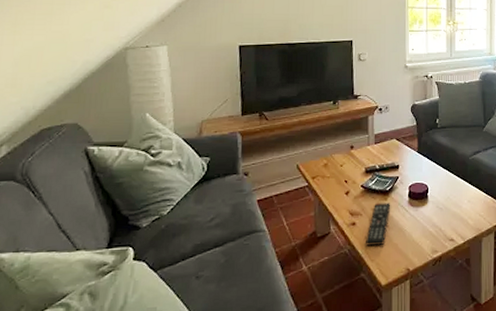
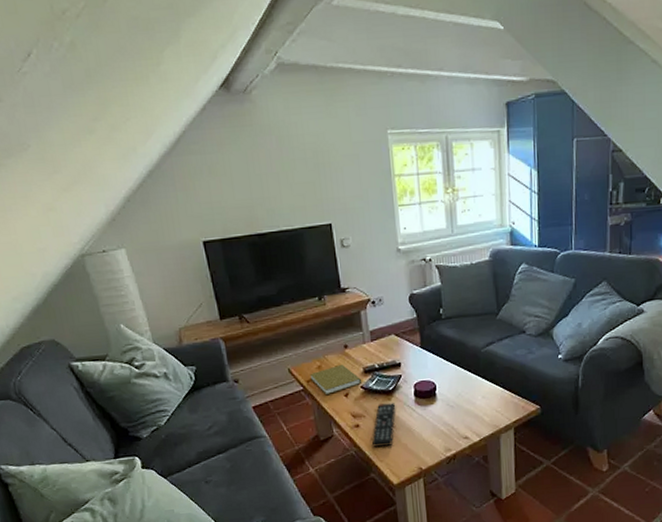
book: none [316,163,363,191] -> present [309,364,363,394]

